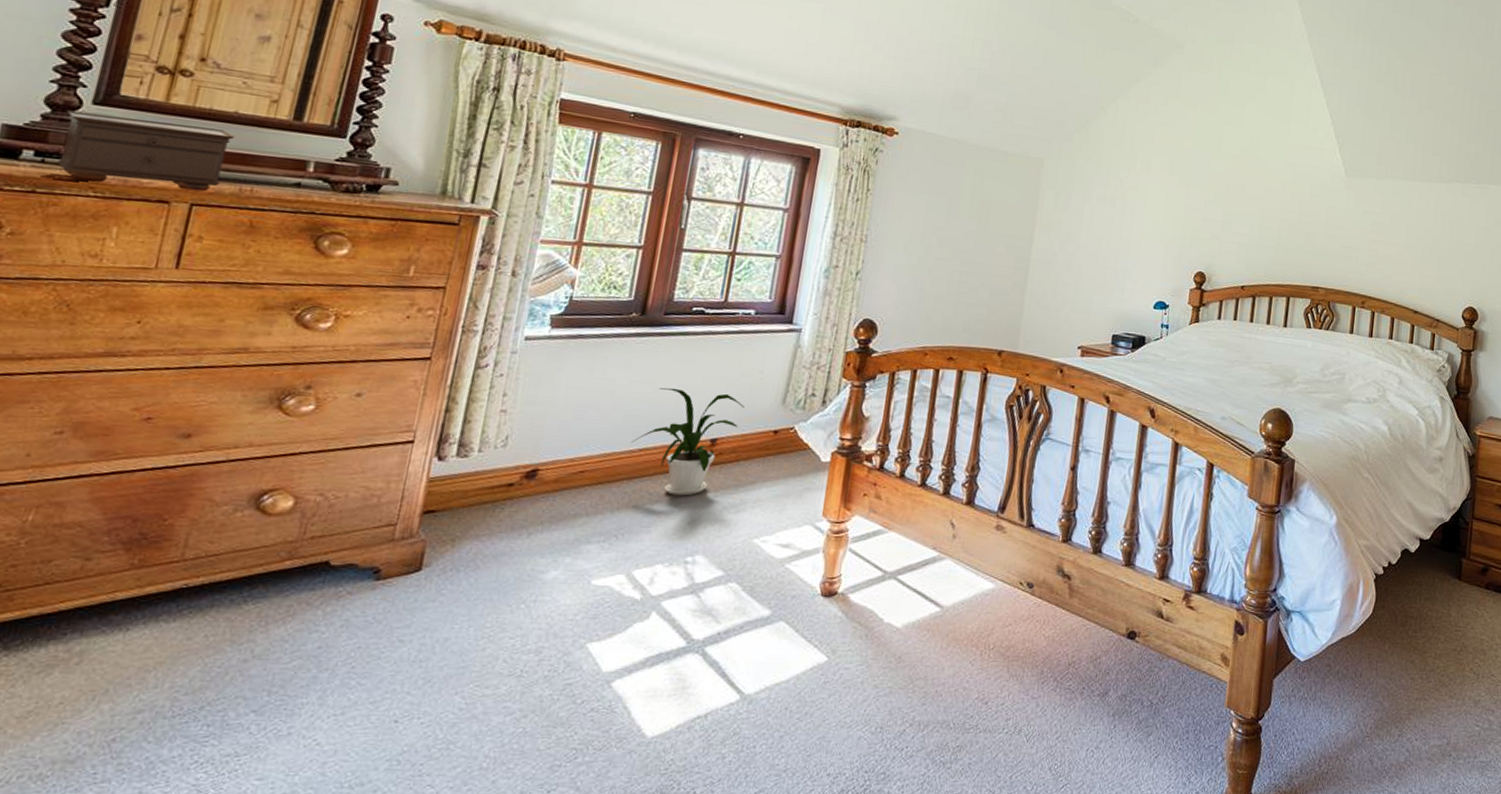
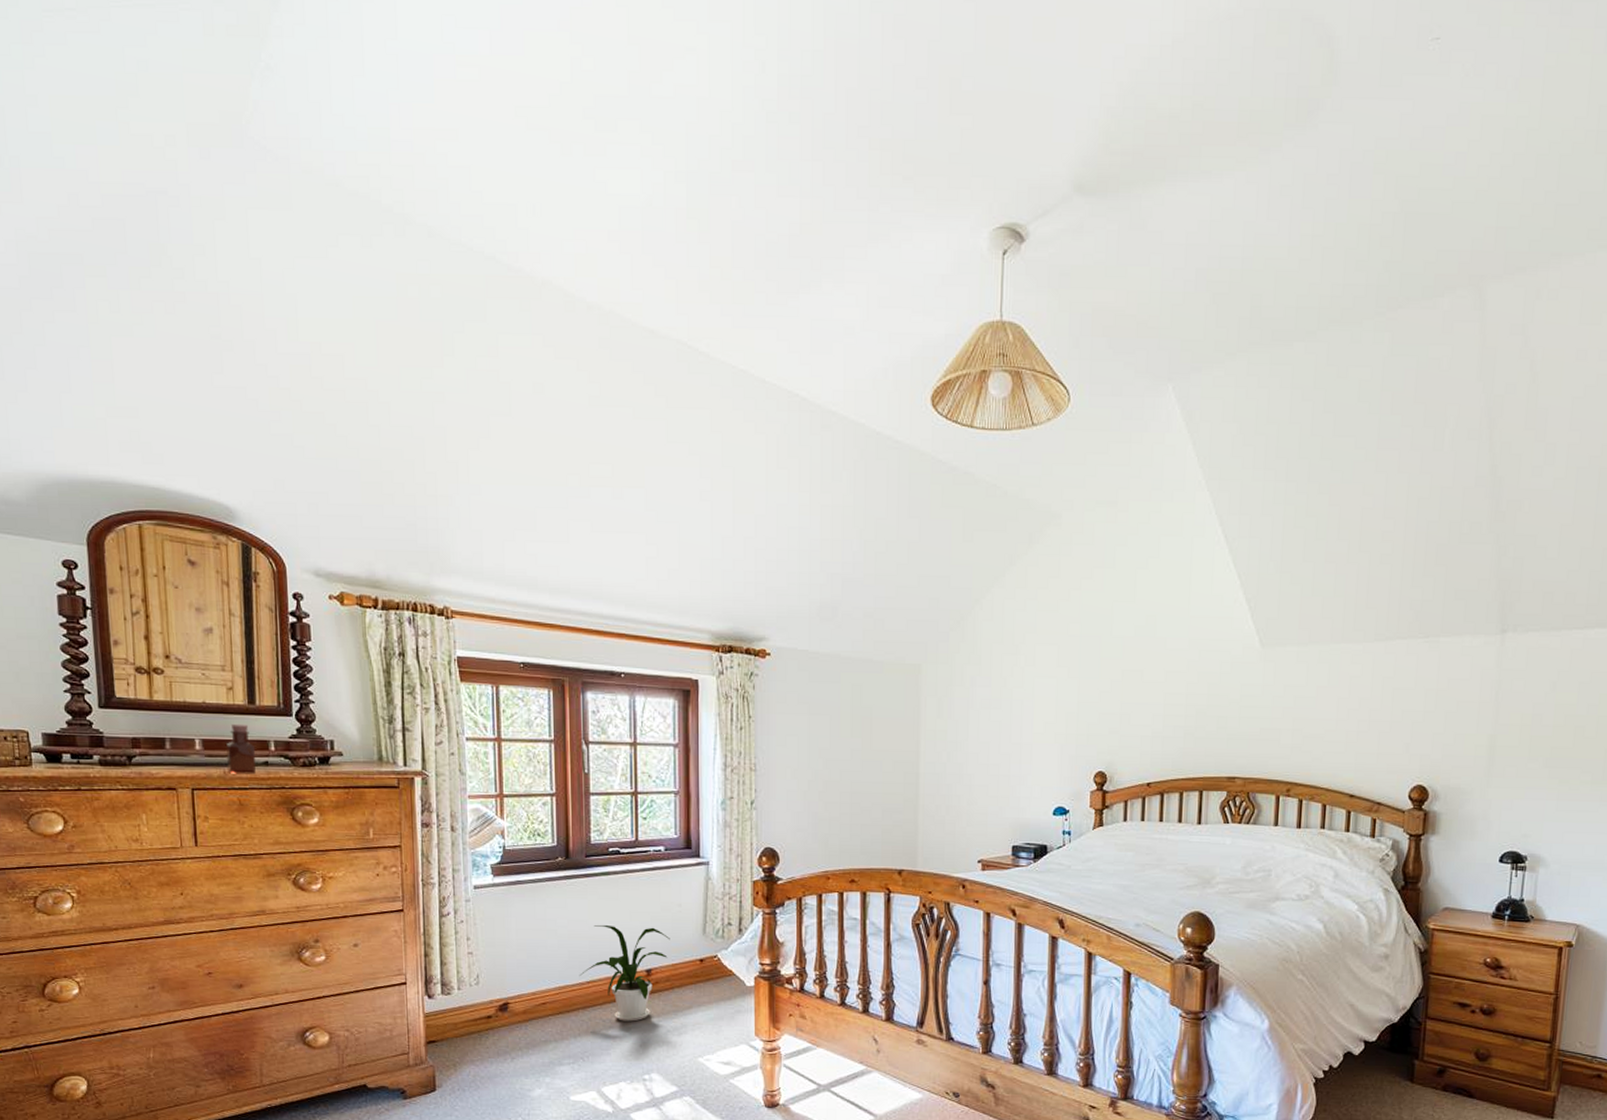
jewelry box: present [57,110,236,192] -> none [82,715,209,777]
perfume bottle: none [244,138,289,196] -> present [226,723,256,775]

